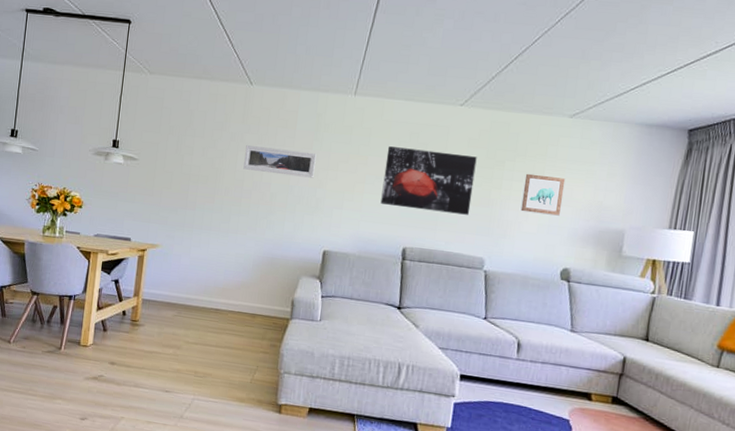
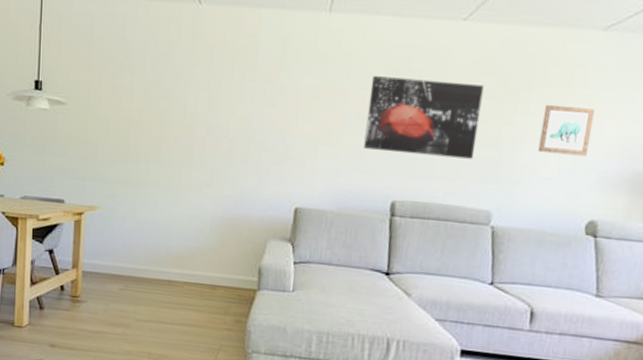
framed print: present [243,145,317,178] -> none [194,81,284,120]

